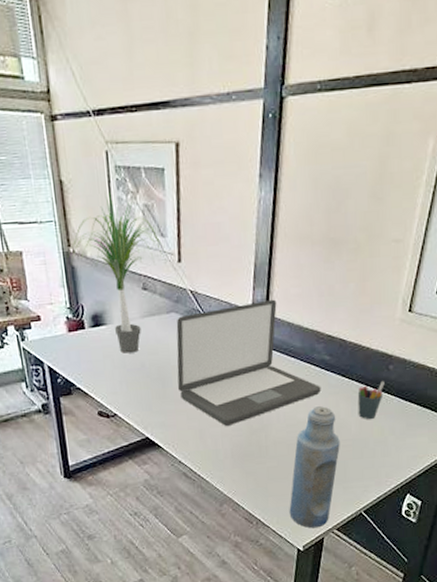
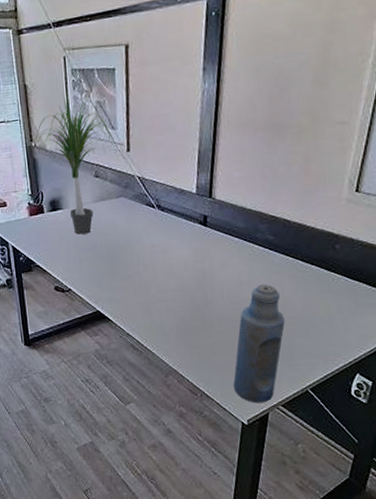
laptop: present [176,299,321,426] -> none [125,183,265,302]
pen holder: present [357,381,385,419] -> none [302,260,331,298]

